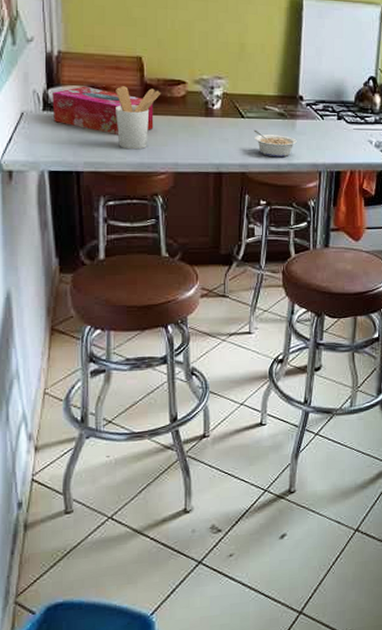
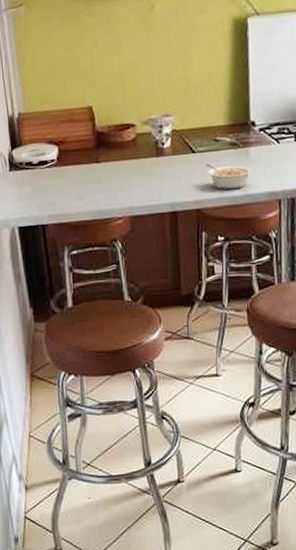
tissue box: present [52,86,154,134] -> none [16,142,108,186]
utensil holder: present [116,86,161,150] -> none [71,136,113,199]

